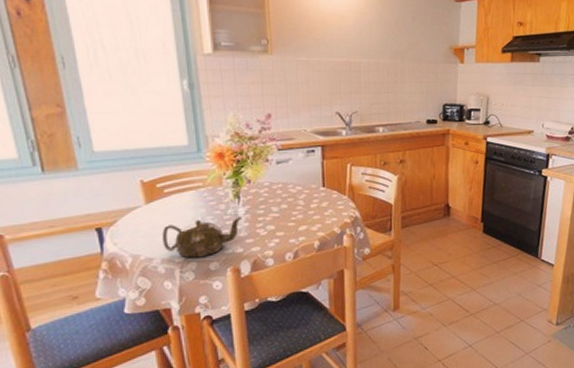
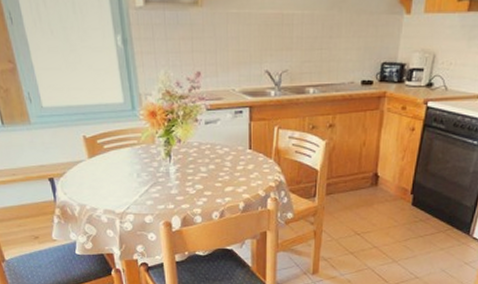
teapot: present [162,216,243,258] -> none [104,175,174,211]

